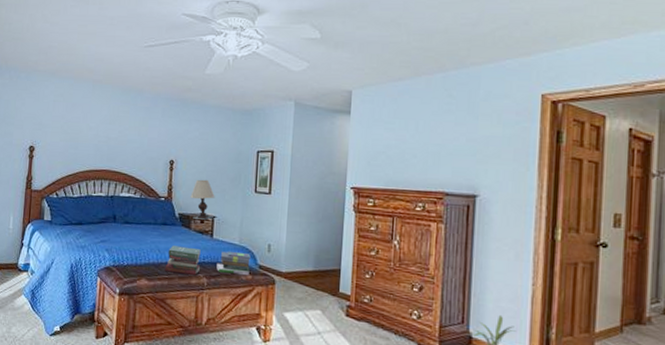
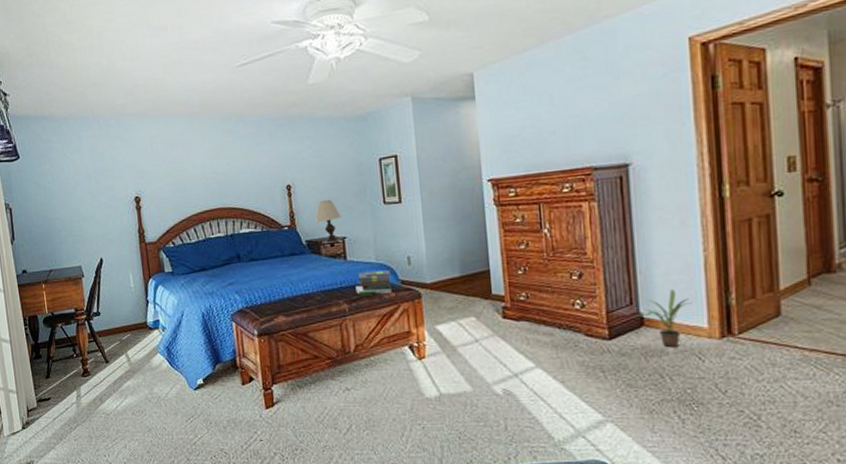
books: present [164,245,201,276] -> none [301,274,338,305]

